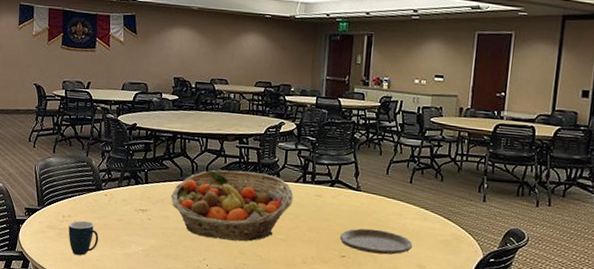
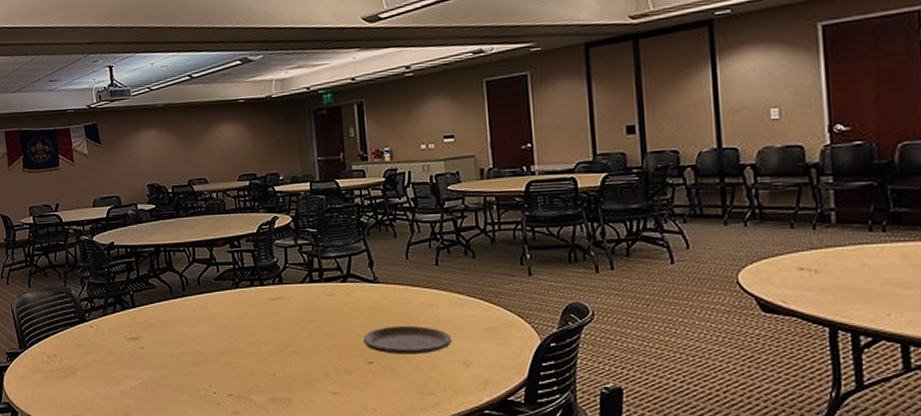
mug: present [68,220,99,256] -> none [55,359,90,399]
fruit basket: present [170,170,294,242] -> none [162,278,302,360]

